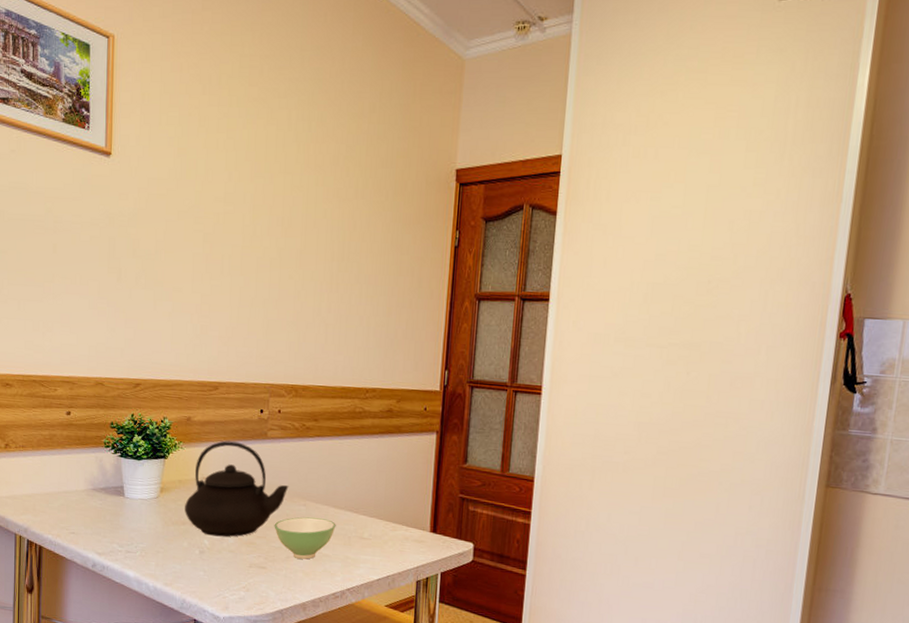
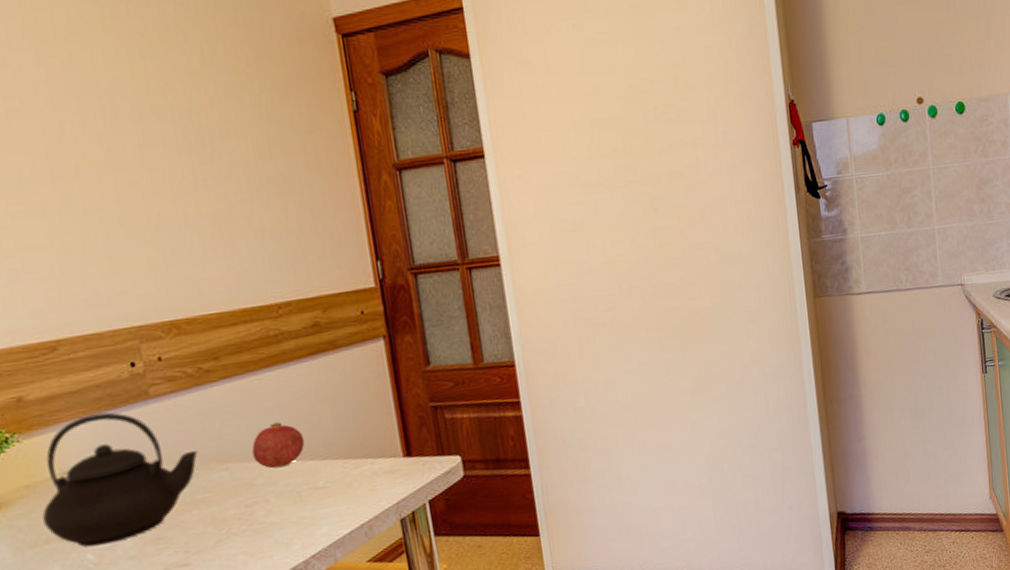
bowl: present [274,517,336,560] -> none [188,478,278,540]
fruit: none [324,479,362,515] -> present [251,422,305,469]

